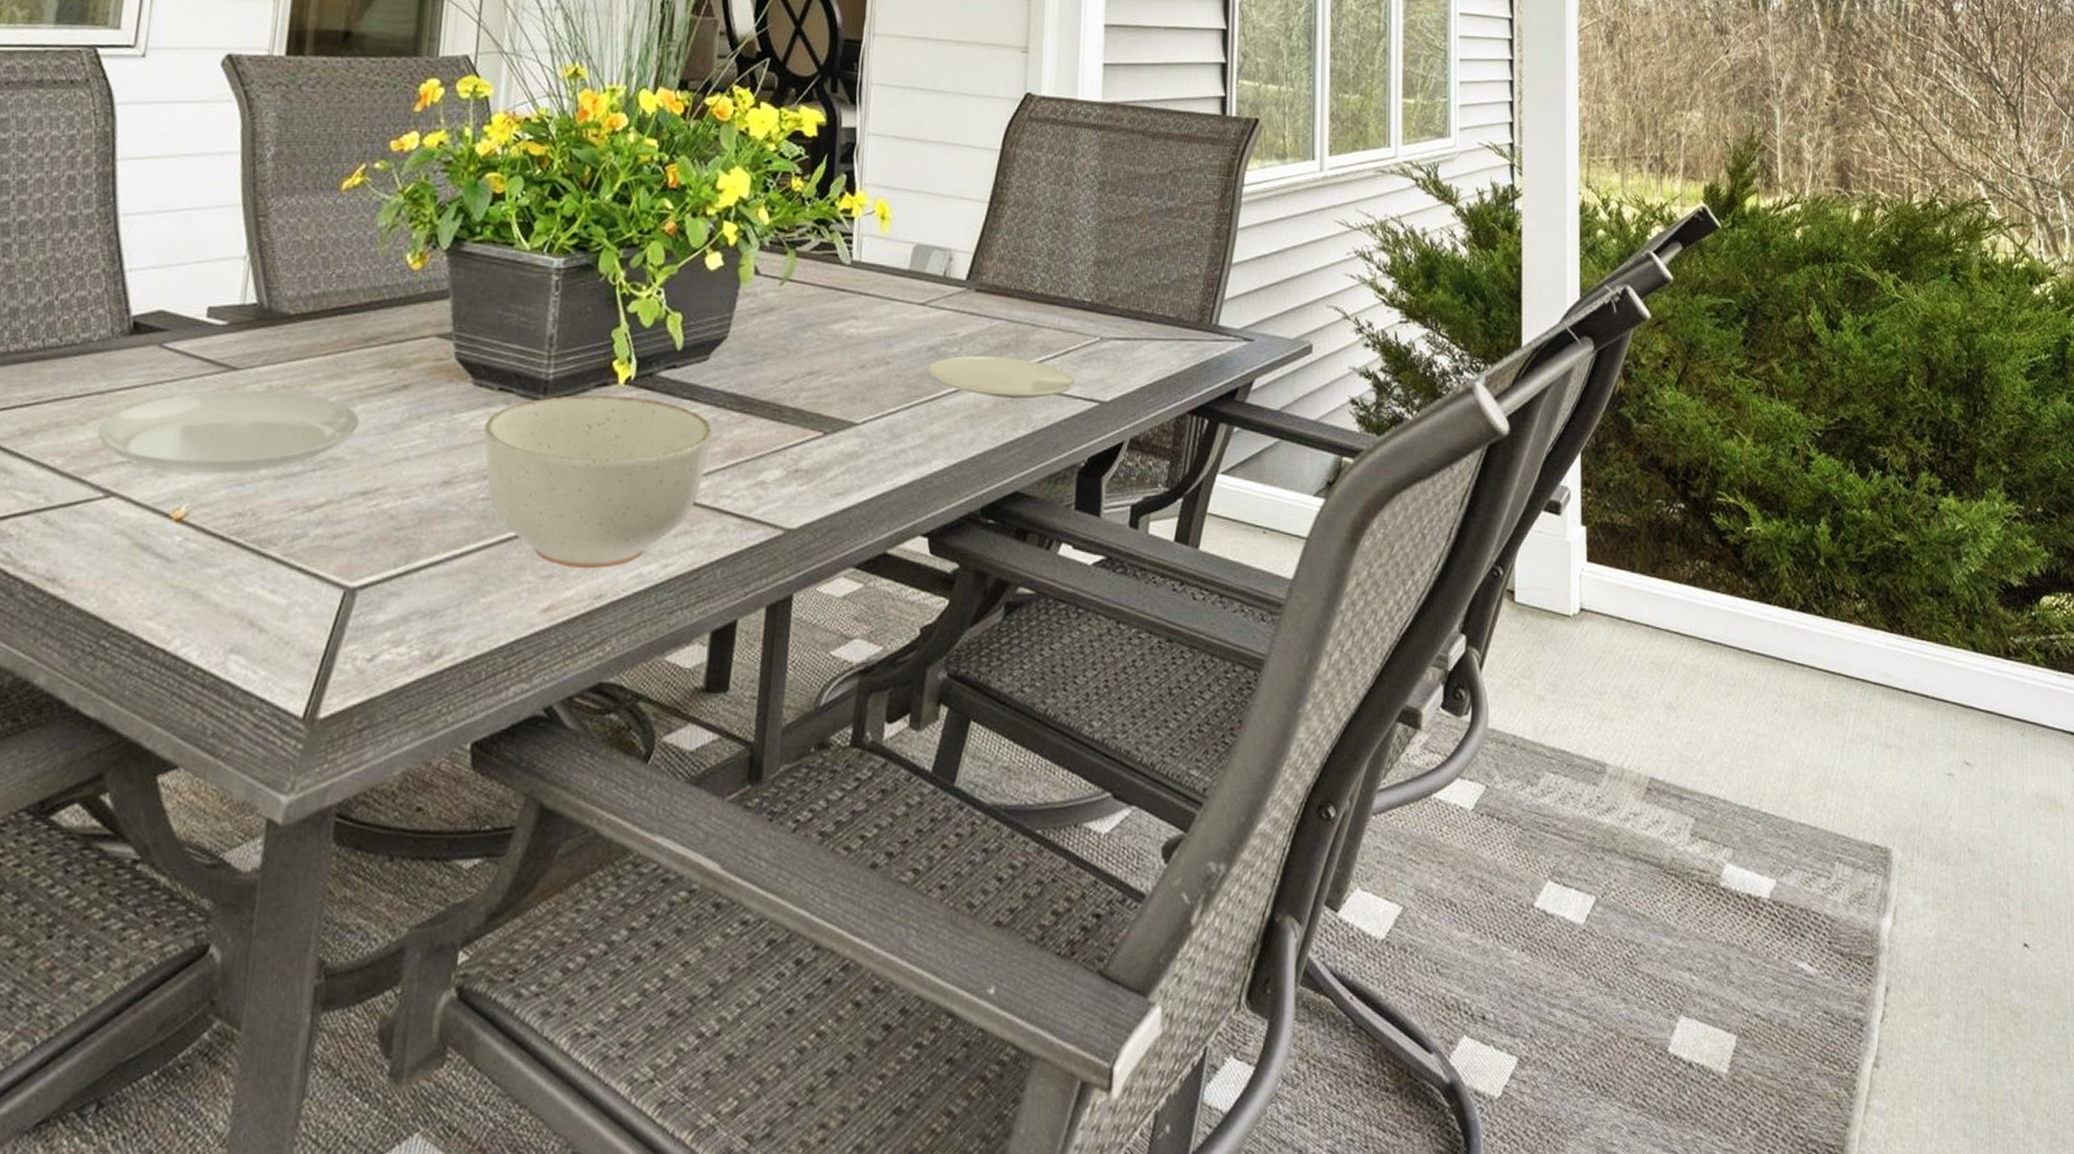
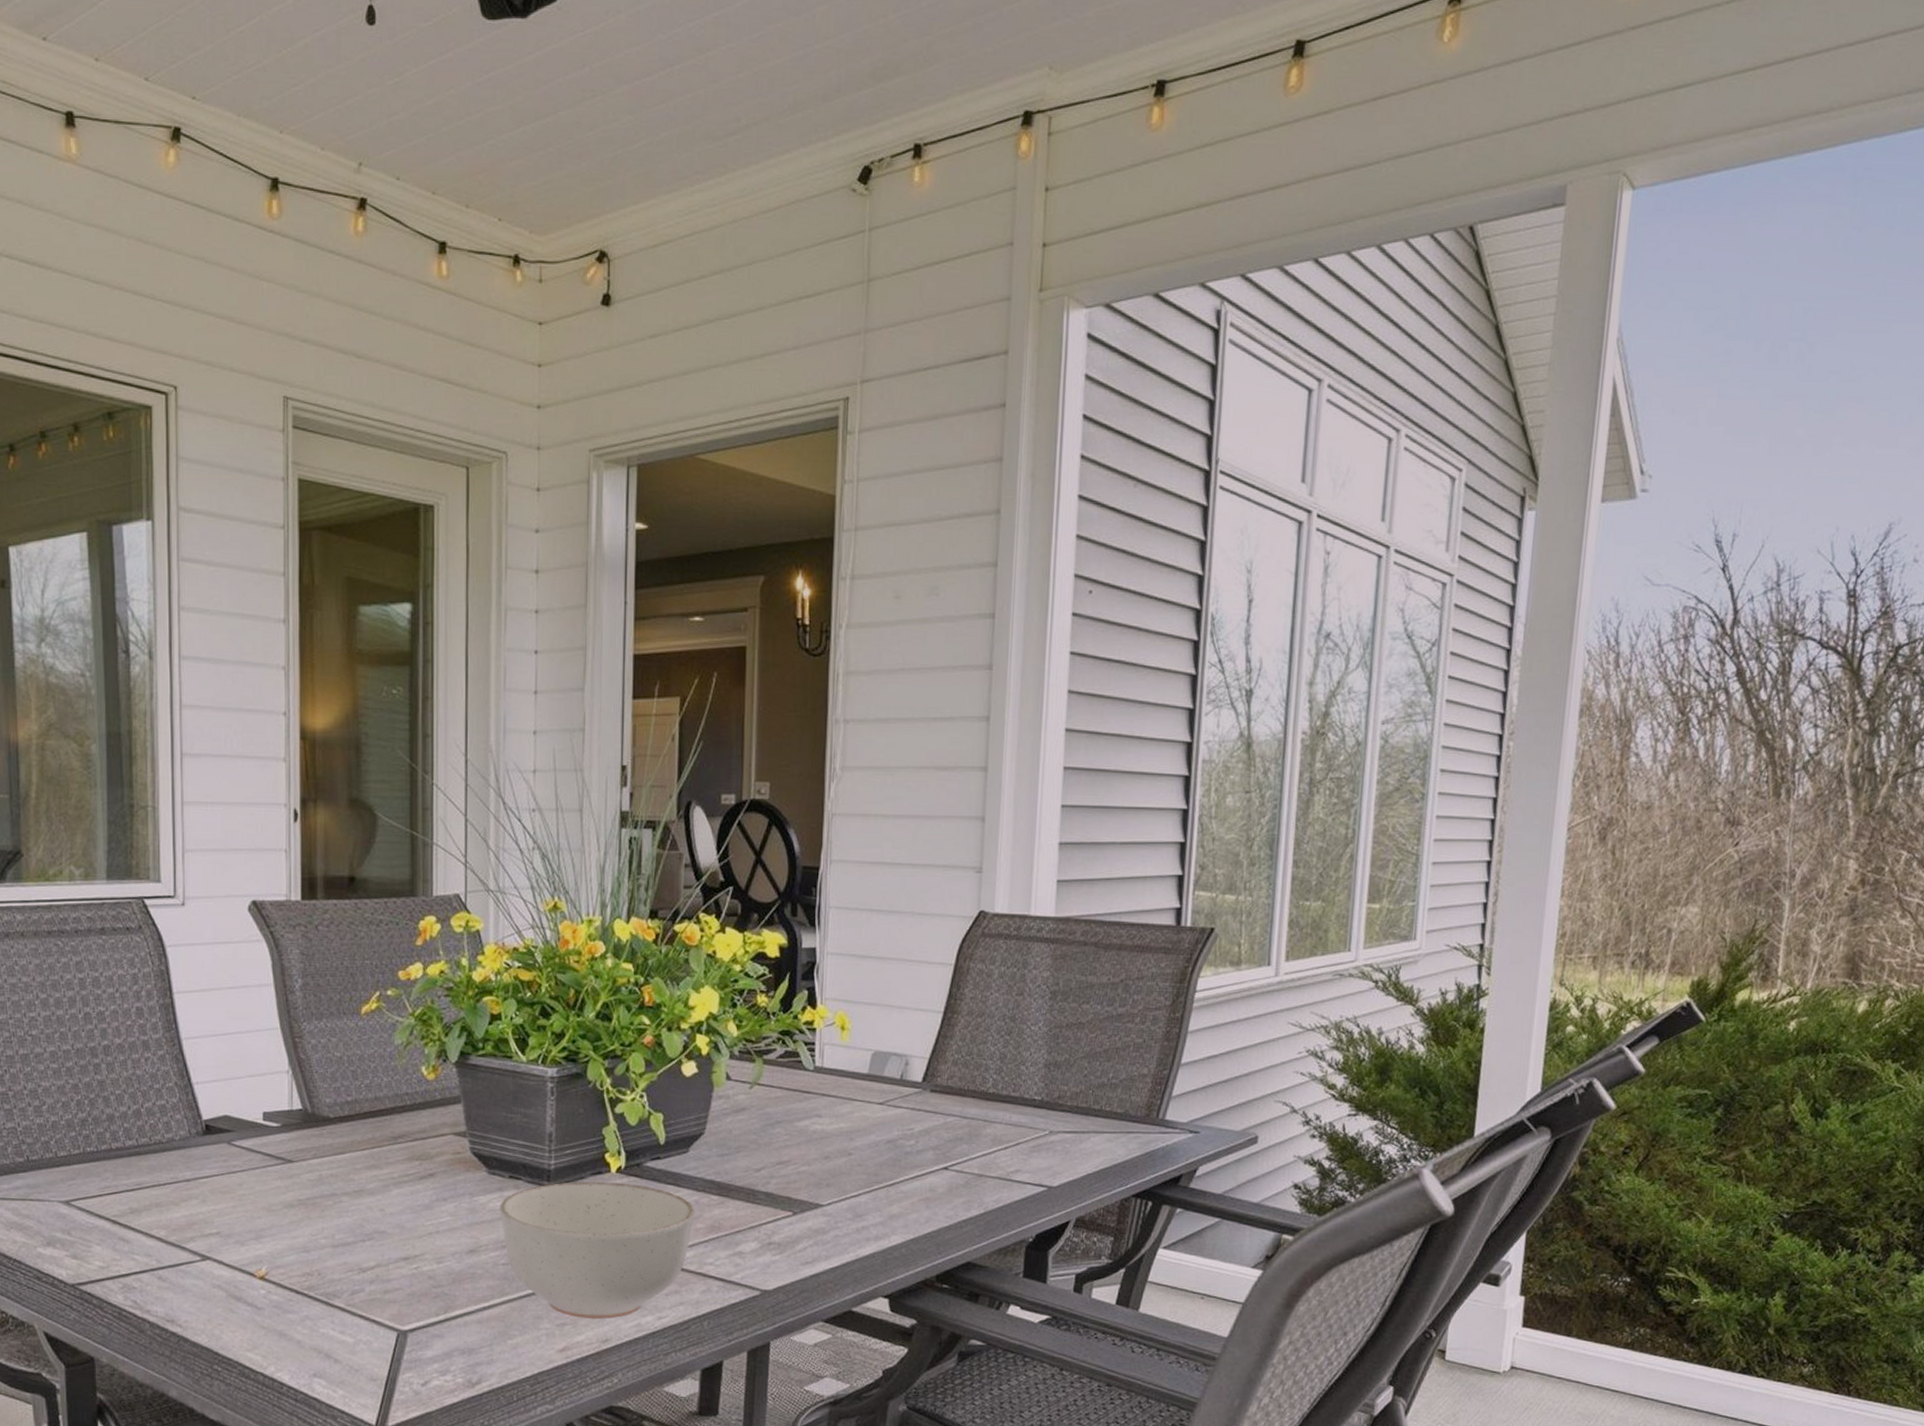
plate: present [97,390,360,474] -> none [189,1178,396,1244]
plate: present [928,356,1075,399] -> none [887,1148,1025,1184]

